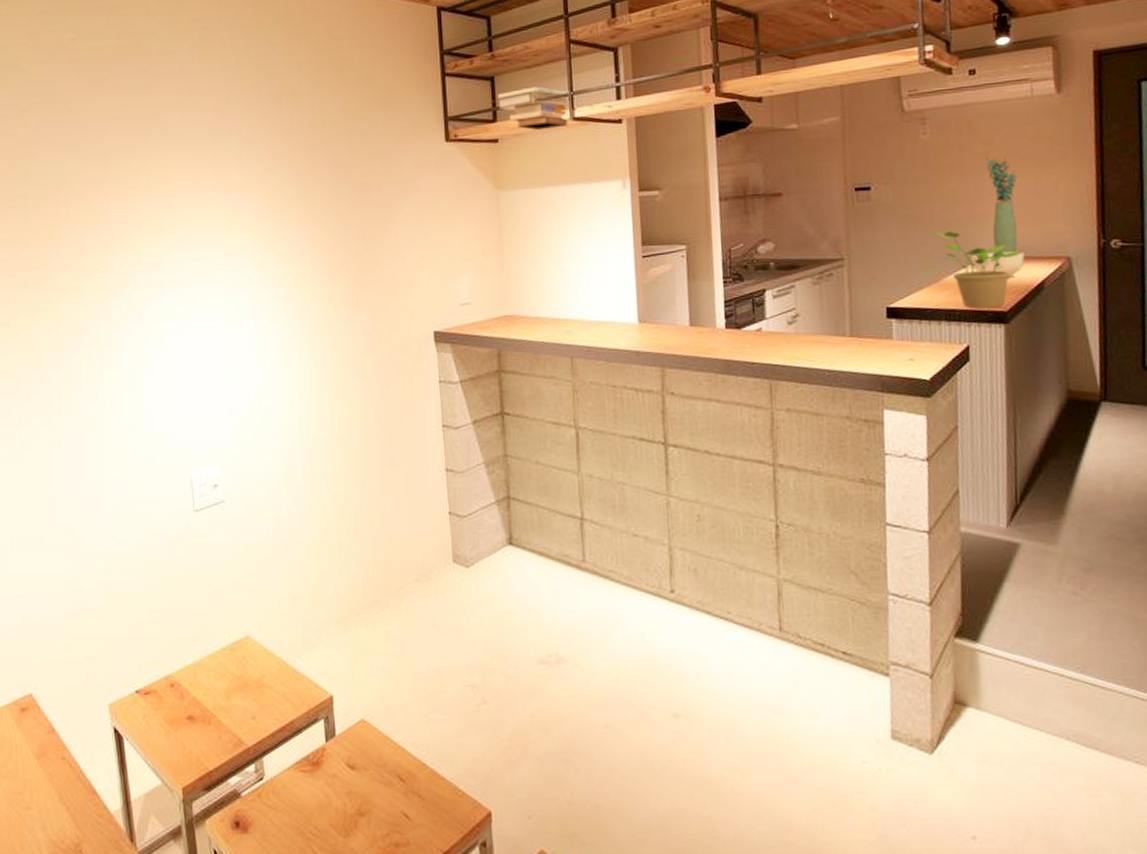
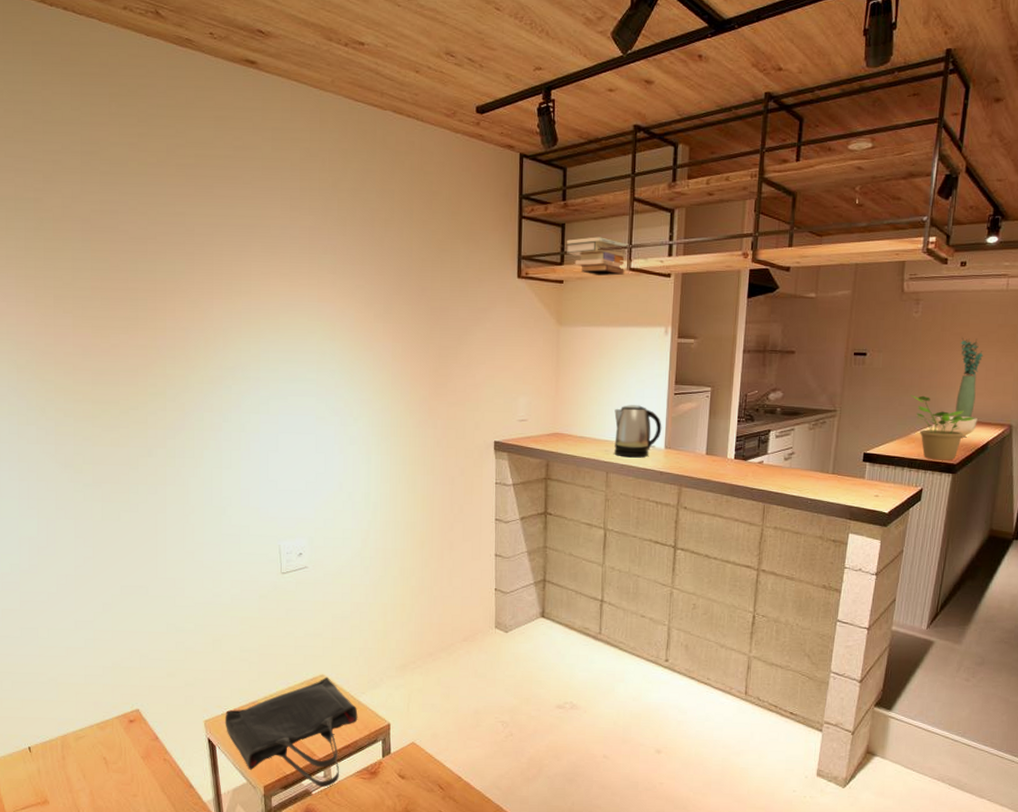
tote bag: none [133,638,293,787] -> present [225,677,358,788]
kettle: none [573,274,633,337] -> present [614,405,662,458]

